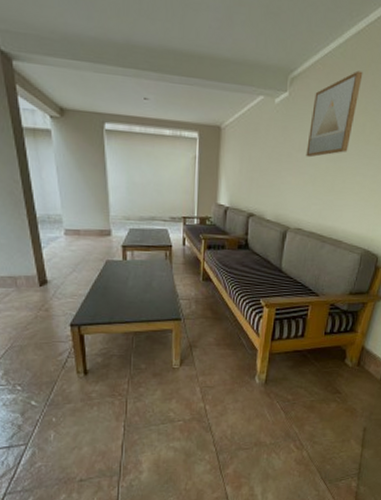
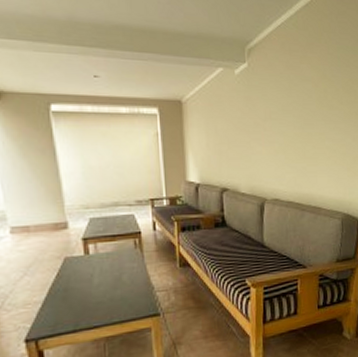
wall art: present [306,70,363,158] -> none [272,40,317,126]

